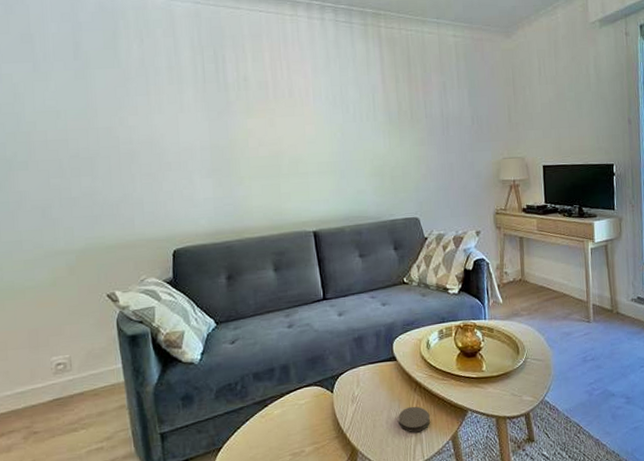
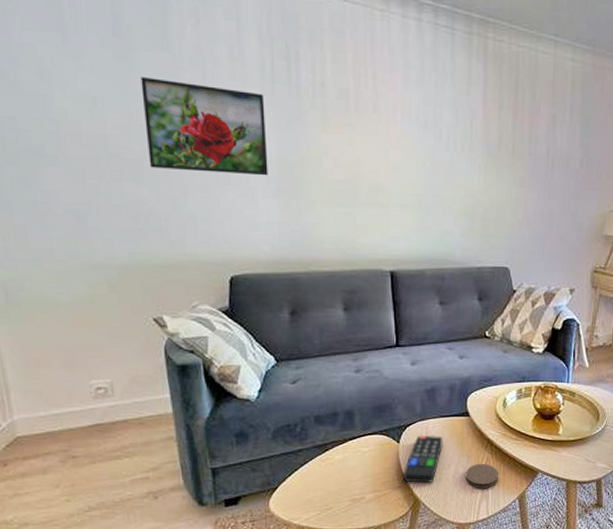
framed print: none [96,89,203,163] -> present [141,77,268,176]
remote control: none [339,382,374,432] -> present [404,435,443,483]

